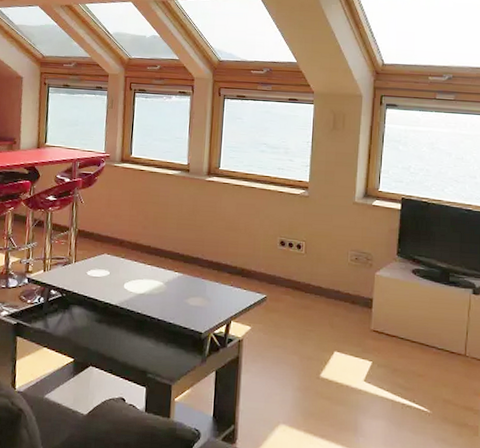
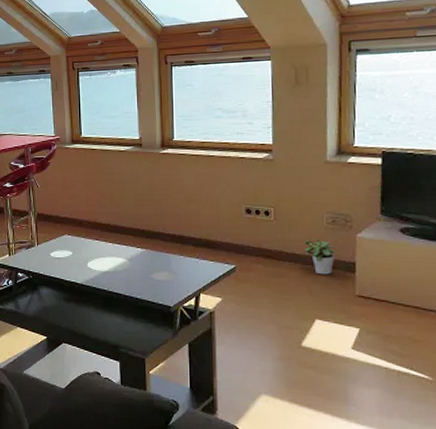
potted plant: none [329,273,357,309] -> present [304,238,336,275]

